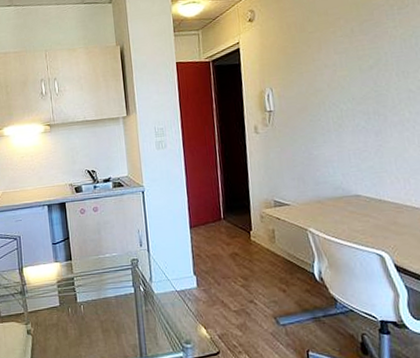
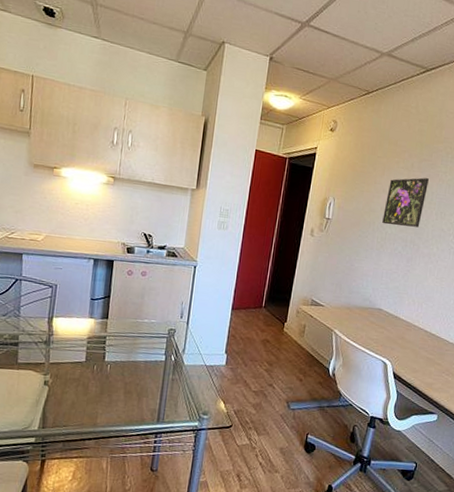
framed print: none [330,39,380,102] -> present [382,177,429,227]

